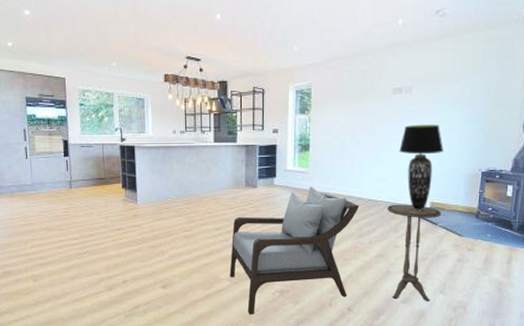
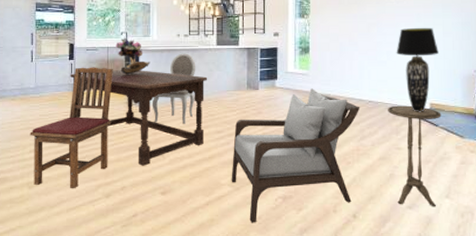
dining chair: none [30,164,110,281] -> present [30,67,113,188]
dining table: none [66,167,206,261] -> present [70,70,208,166]
bouquet: none [110,134,147,172] -> present [116,37,150,75]
dining chair: none [149,150,193,221] -> present [152,53,196,124]

